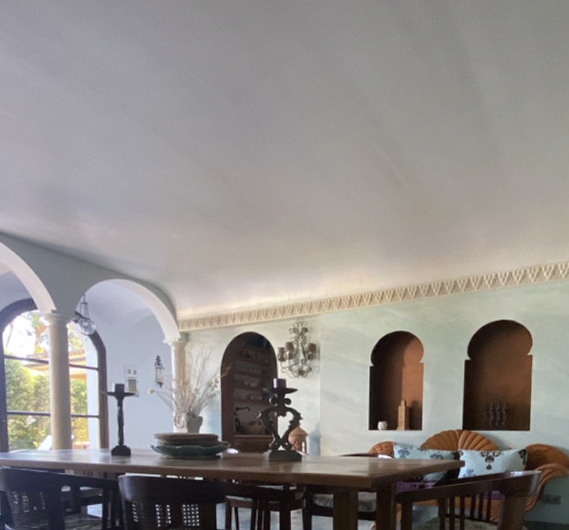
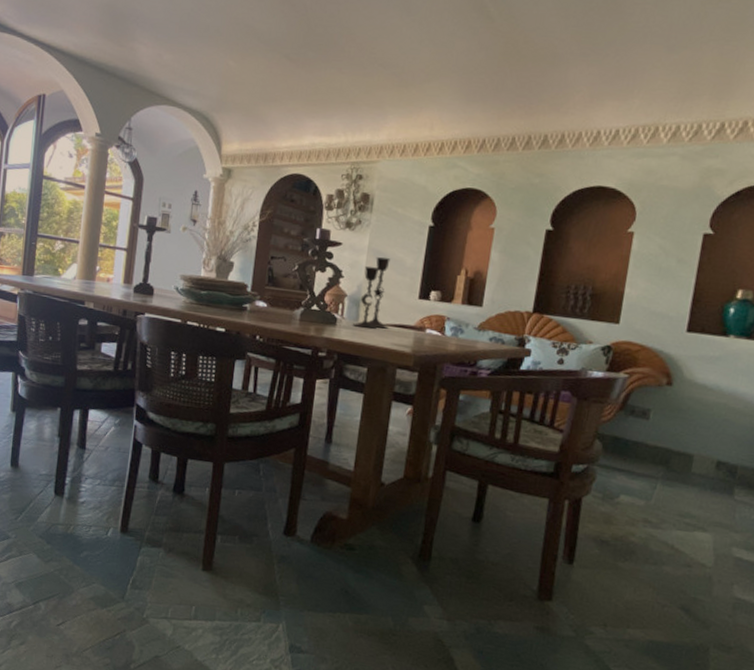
candlestick: none [316,398,347,460] -> present [353,257,391,329]

